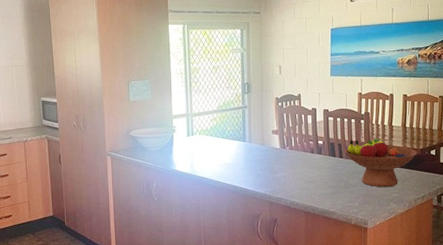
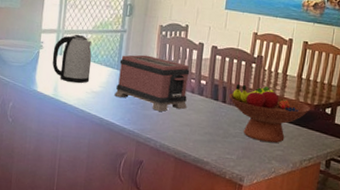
kettle: none [185,115,221,159] -> present [52,34,92,83]
toaster: none [244,125,309,173] -> present [114,55,190,112]

